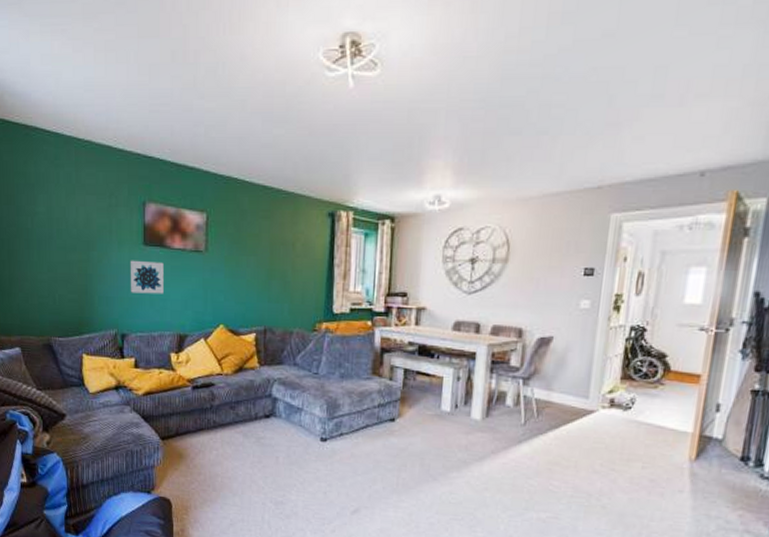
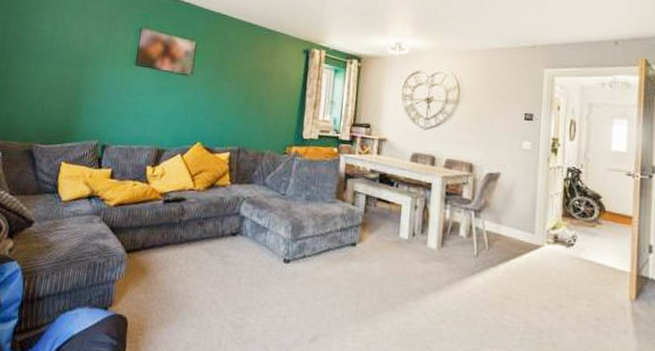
wall art: present [130,260,164,294] -> none [117,77,152,111]

